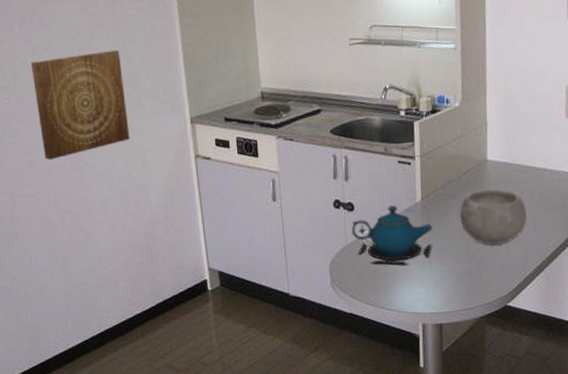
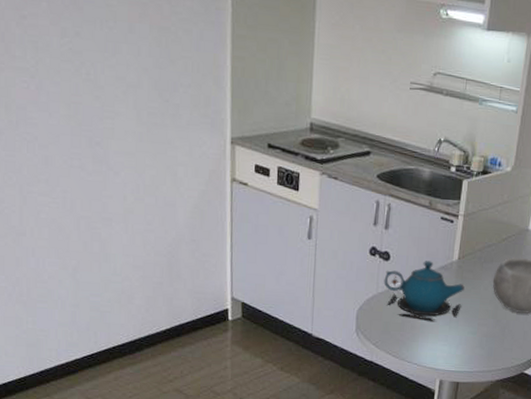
wall art: present [30,49,130,160] -> none [56,46,163,159]

